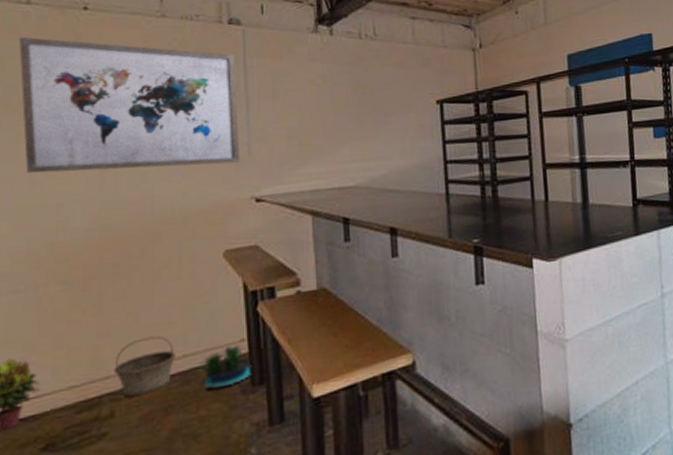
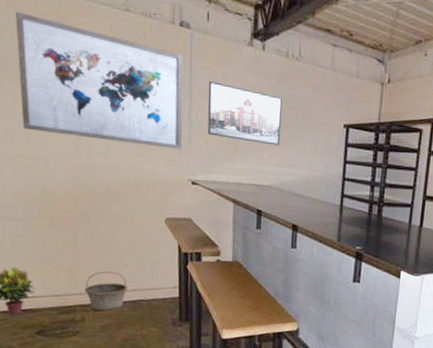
potted plant: present [195,345,252,389] -> none [140,290,181,318]
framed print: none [268,78,362,140] -> present [207,81,282,146]

